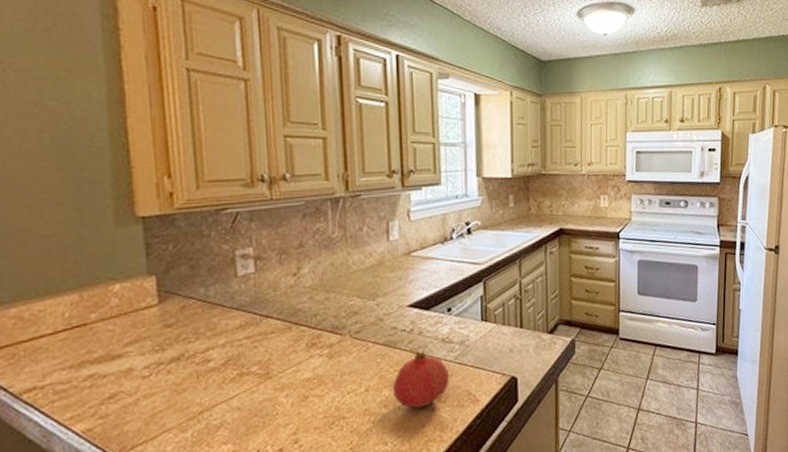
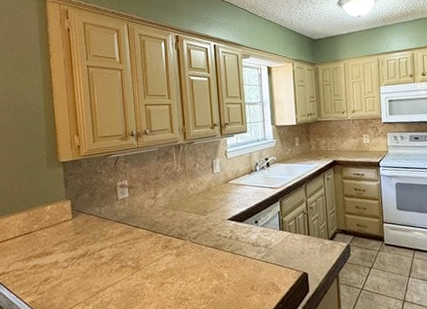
fruit: present [392,348,450,409] -> none [219,250,259,295]

